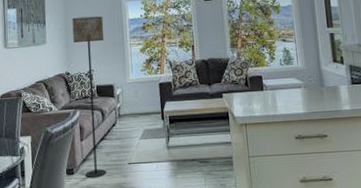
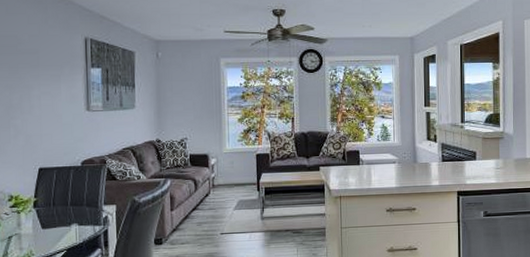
floor lamp: present [72,16,106,178] -> none [165,81,200,248]

